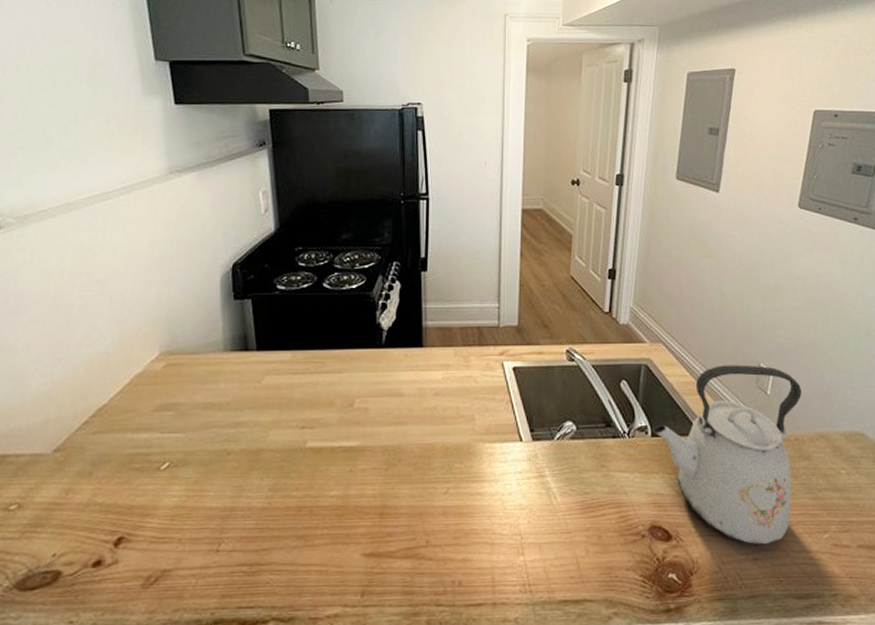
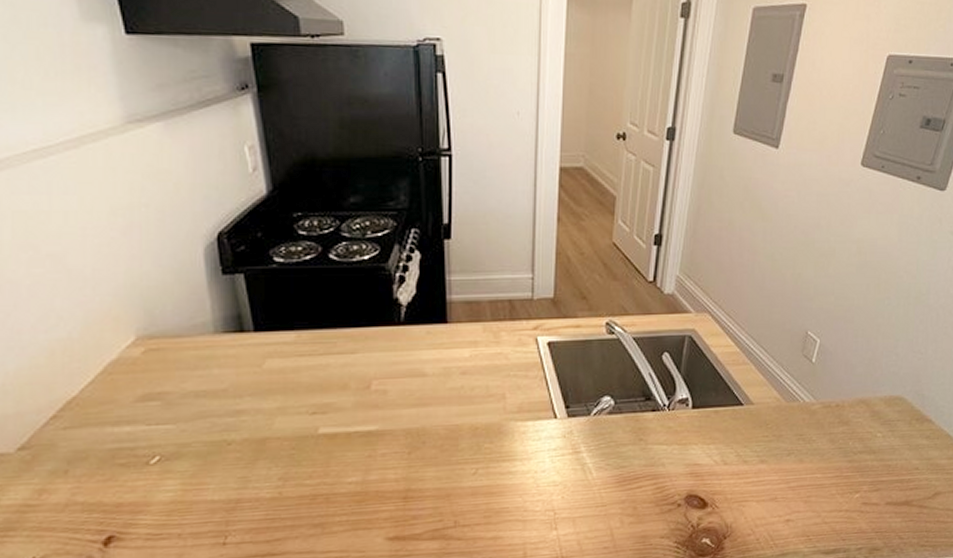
kettle: present [652,365,802,545] -> none [693,333,846,508]

